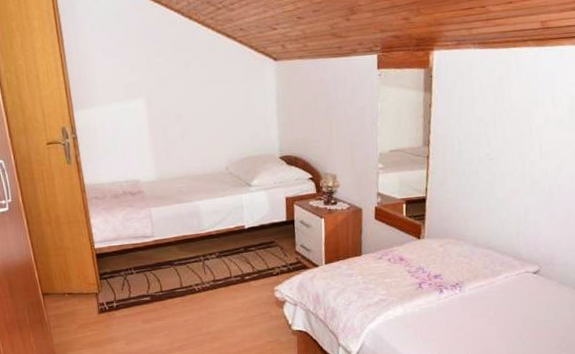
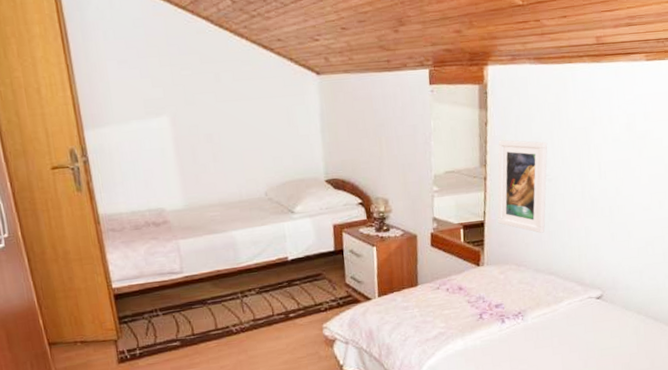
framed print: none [438,120,490,210] -> present [497,139,548,233]

